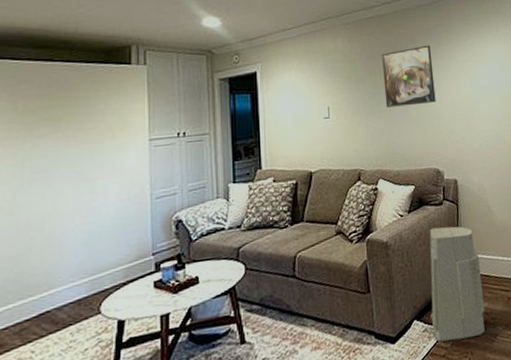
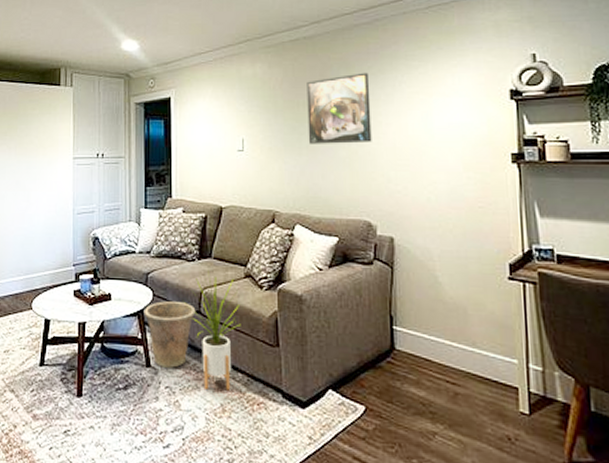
clay cup: none [236,270,291,340] -> present [143,301,196,368]
house plant: none [277,234,335,351] -> present [183,270,241,391]
air purifier: present [429,226,485,342] -> none [349,289,422,428]

